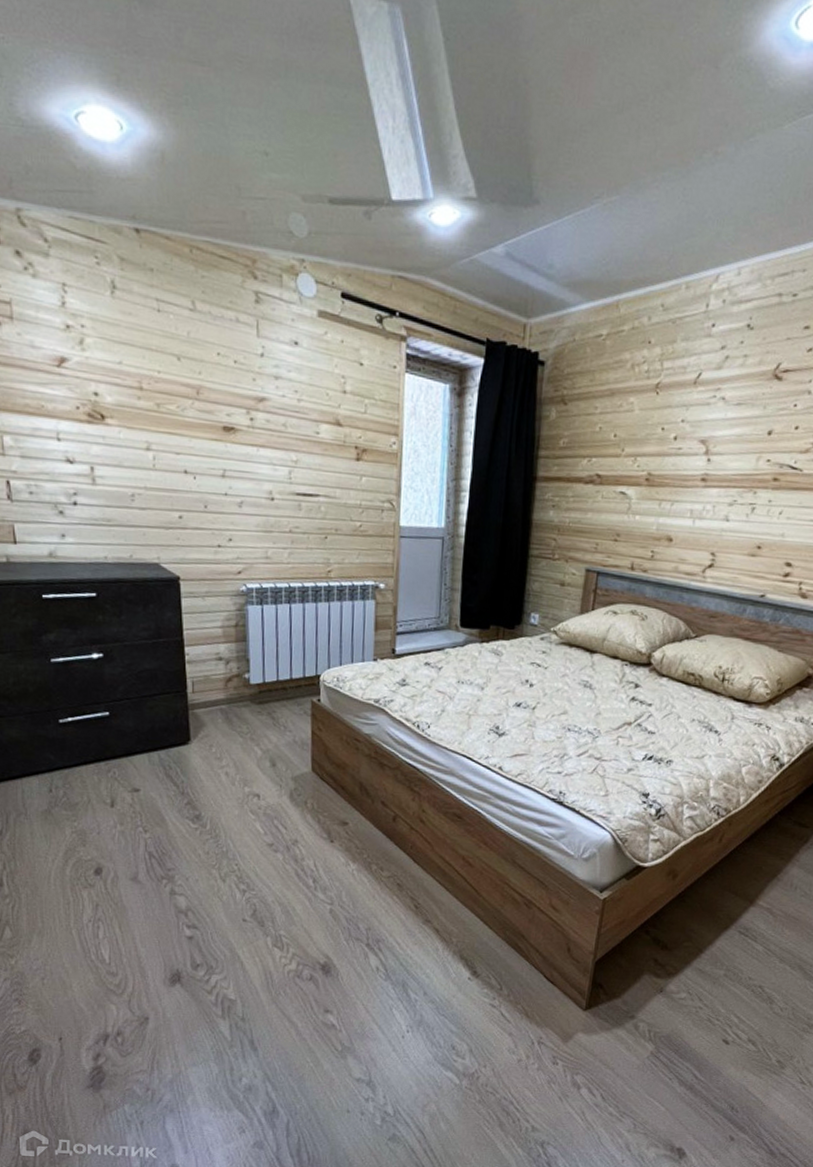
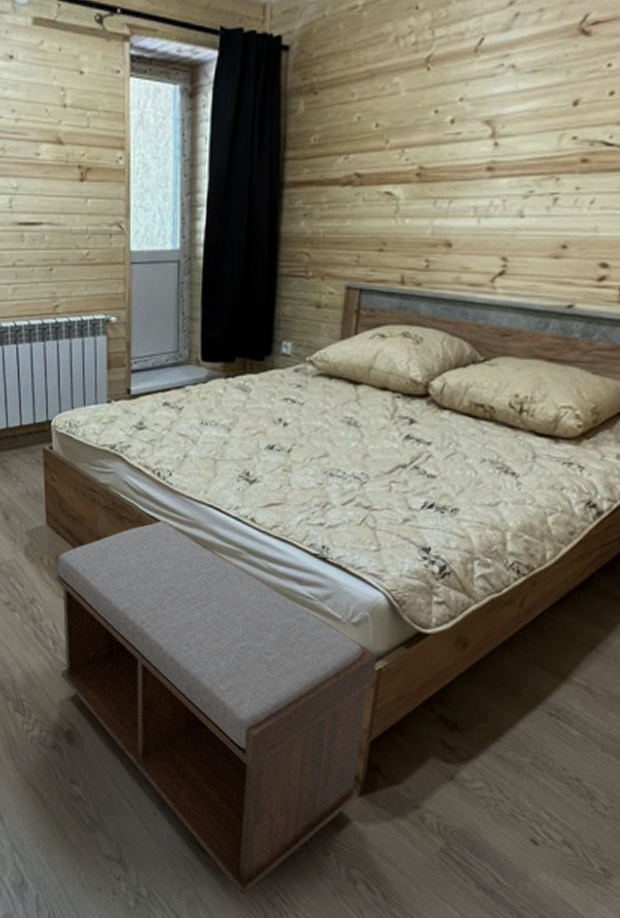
bench: none [318,767,603,1107] -> present [55,519,377,896]

